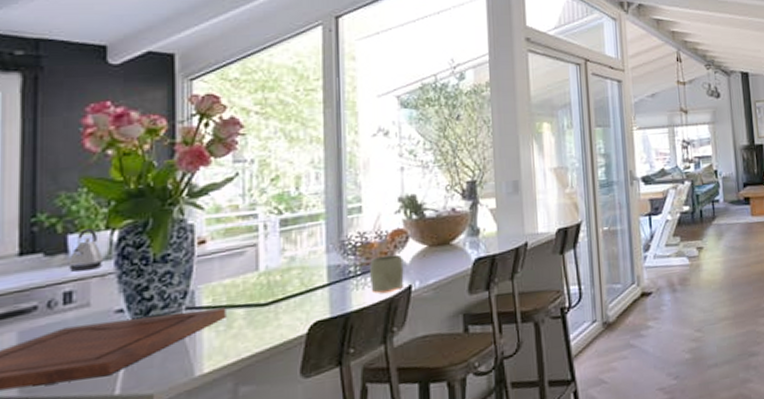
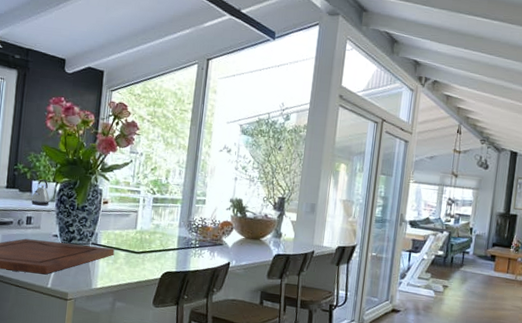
mug: present [370,254,404,293] -> none [203,237,227,264]

